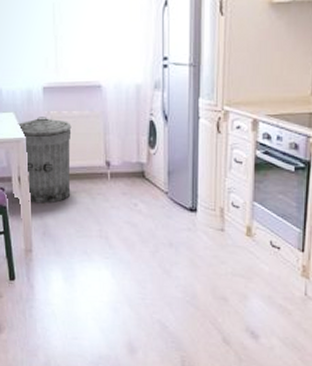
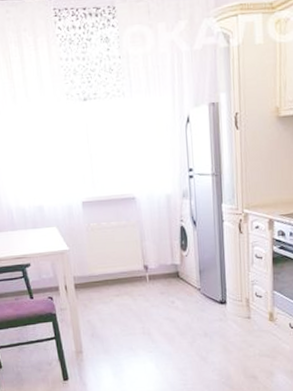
trash can: present [17,117,72,204] -> none [60,229,114,309]

